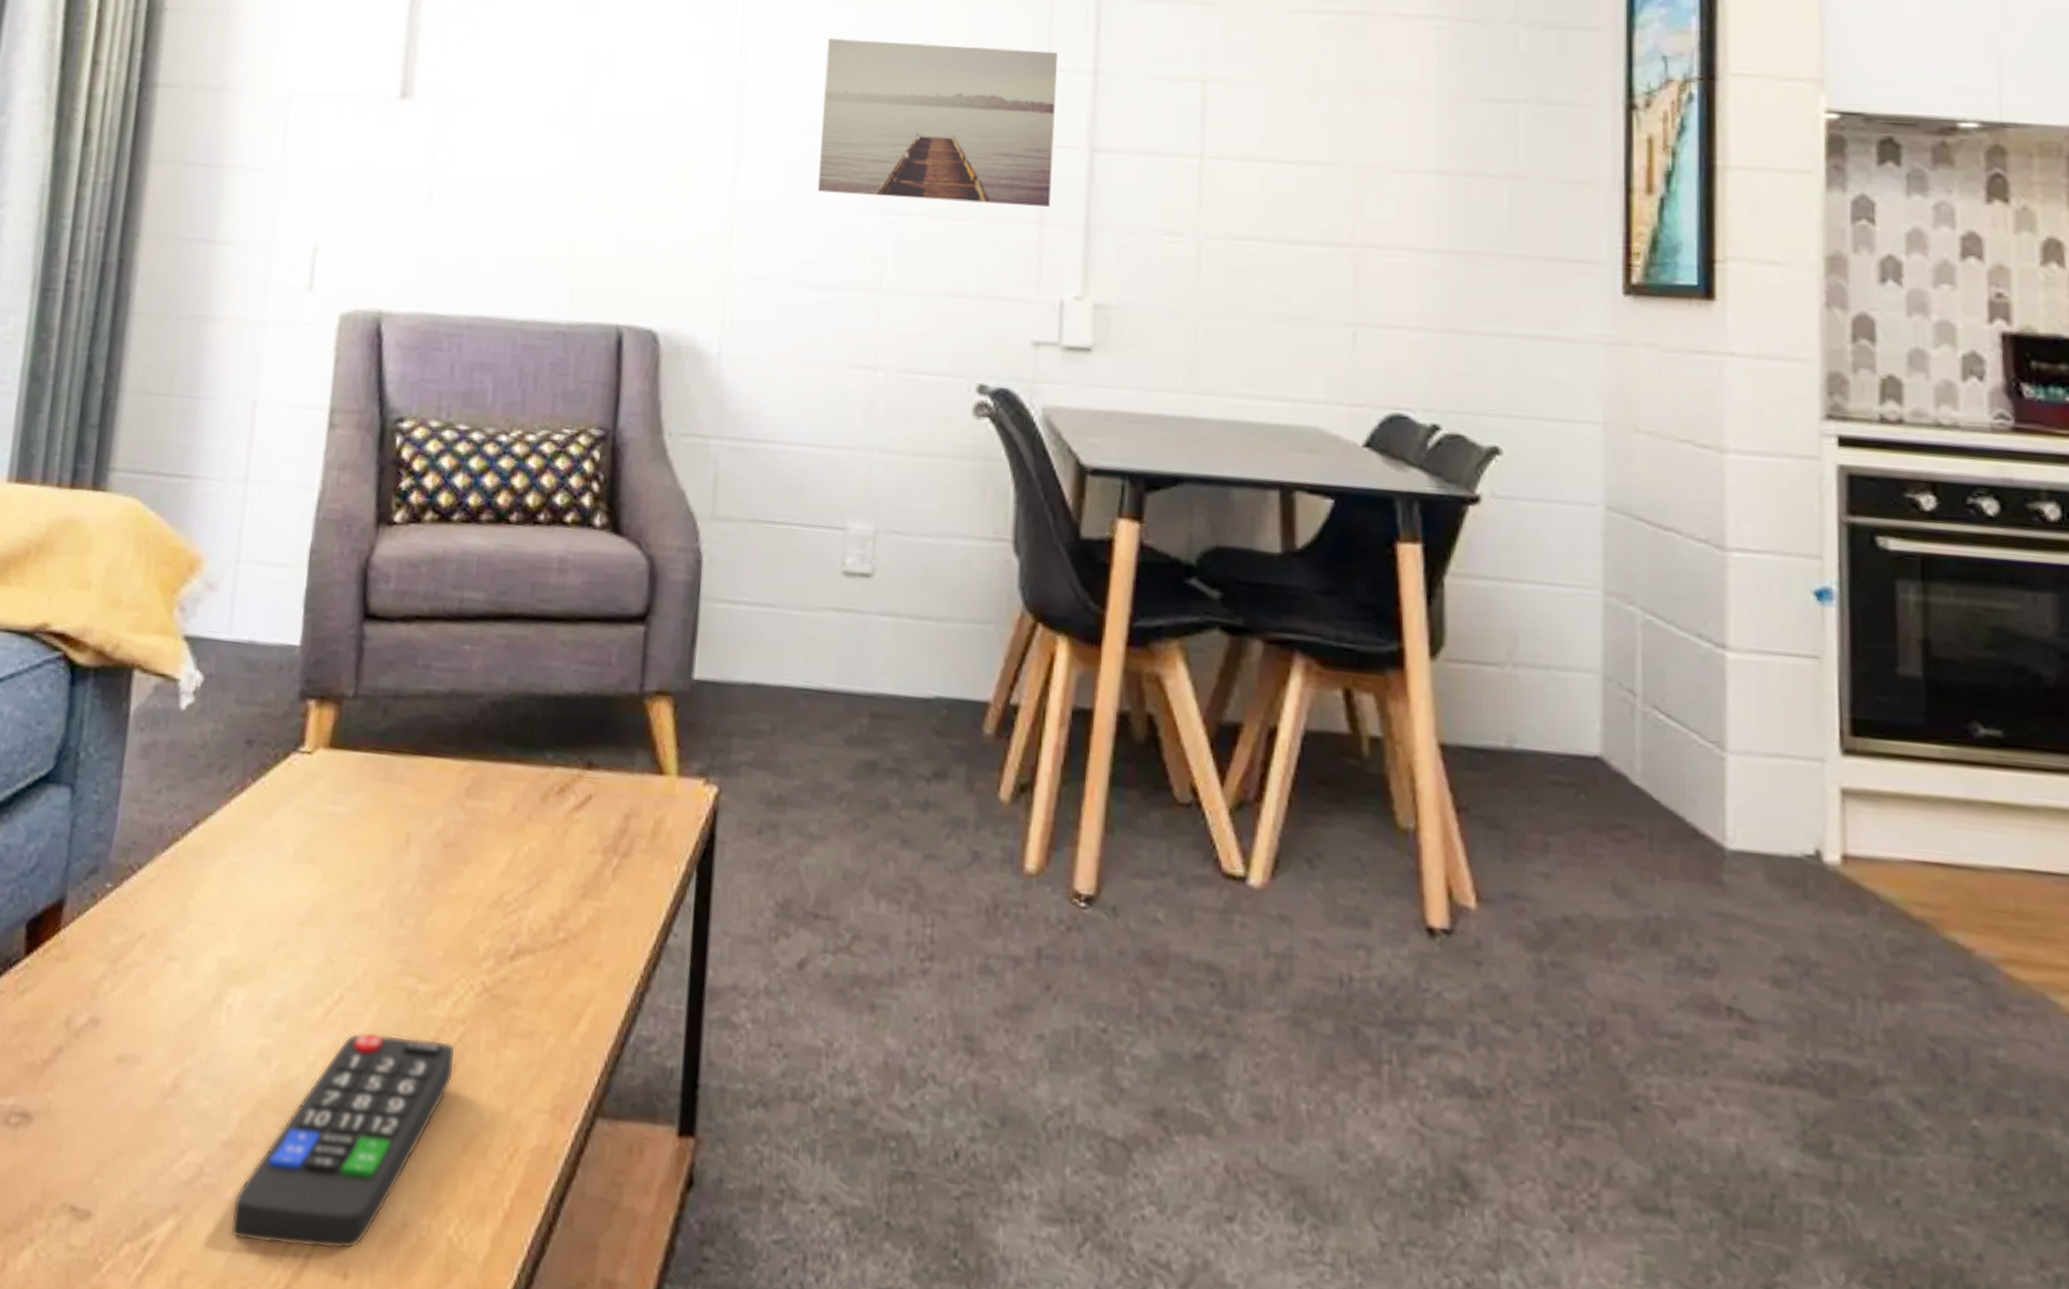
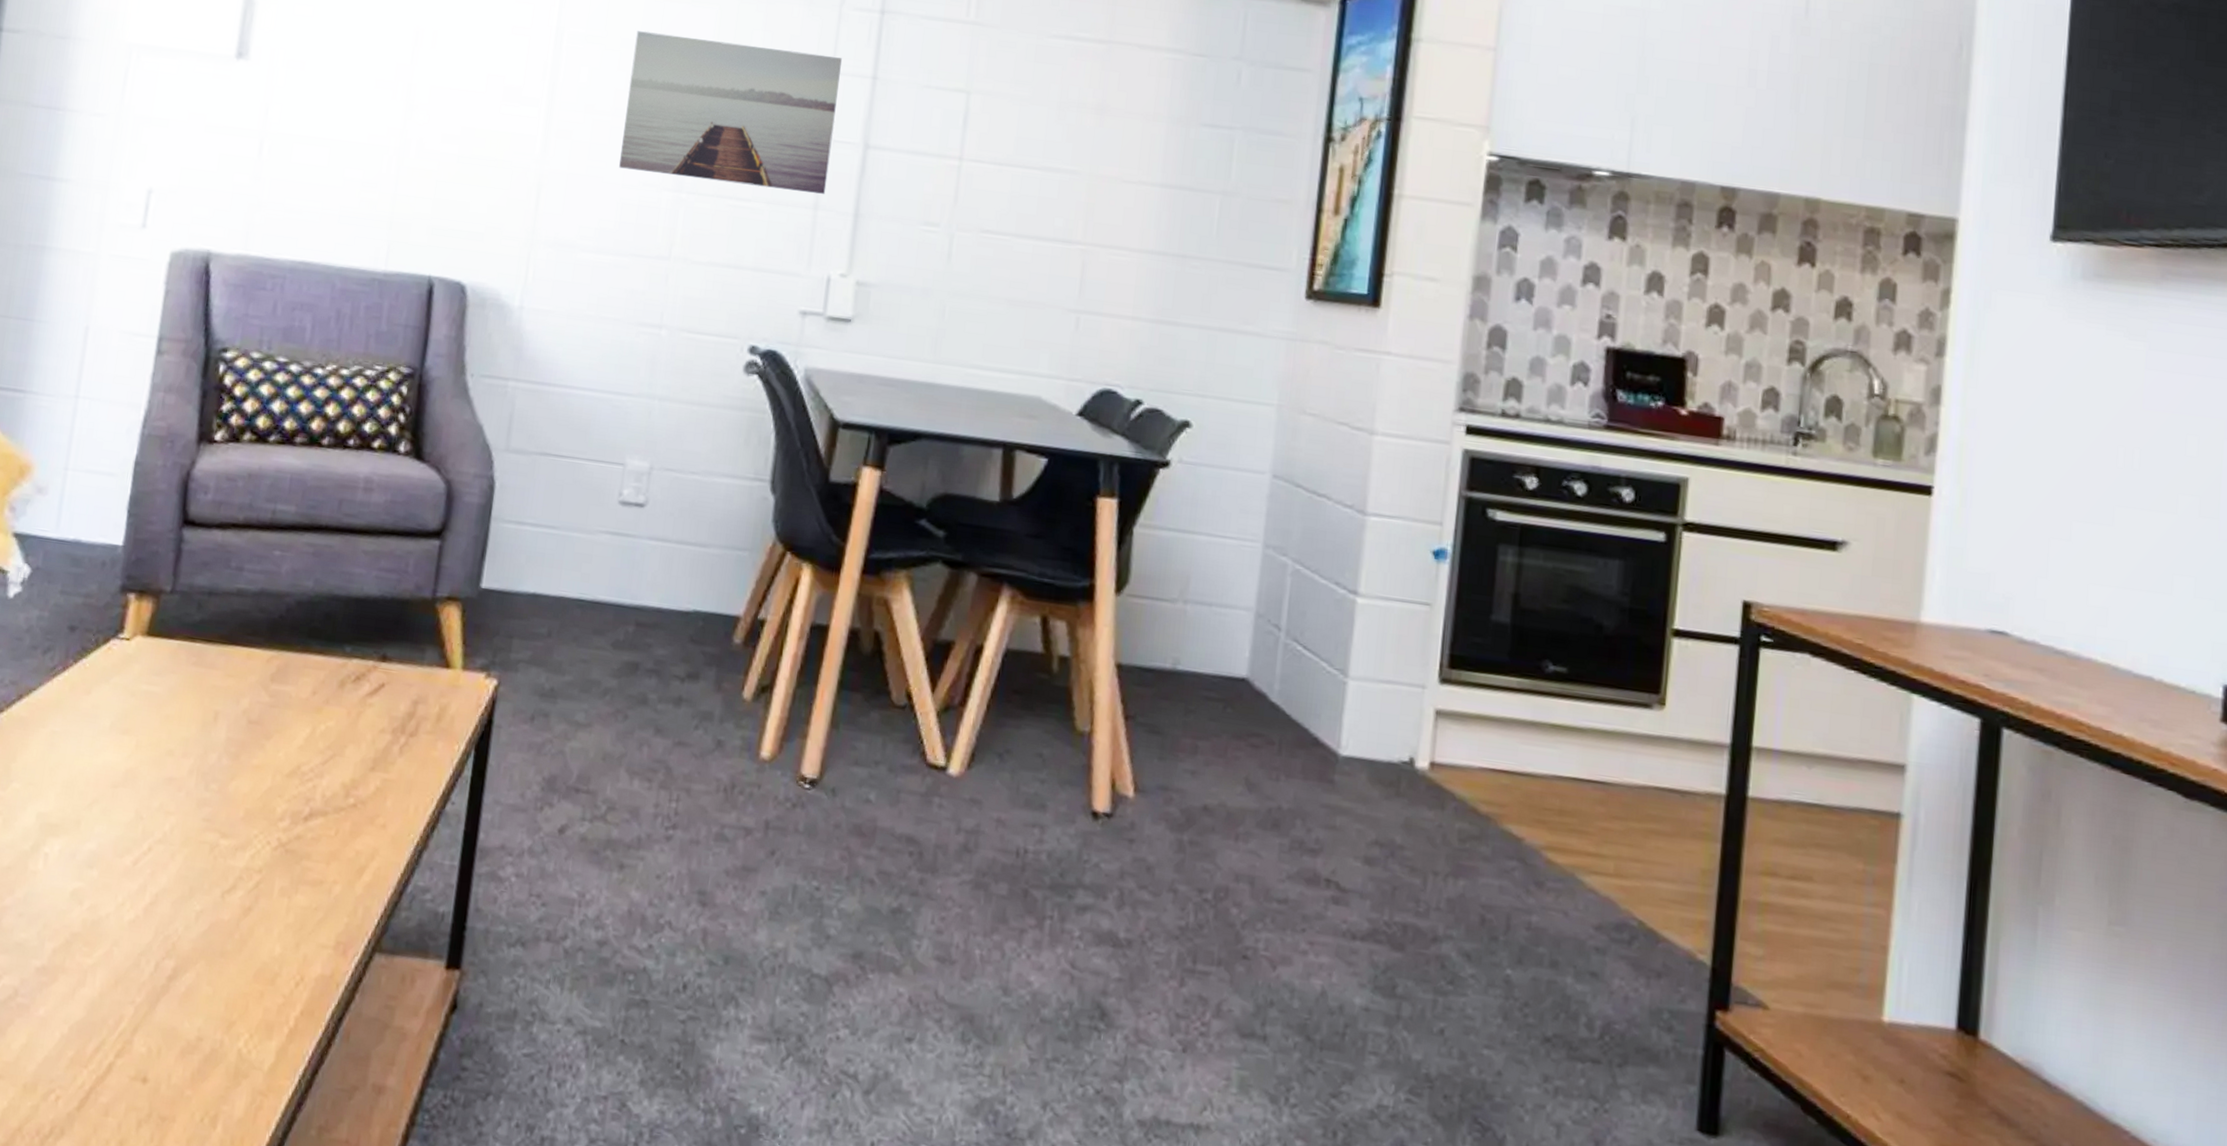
remote control: present [230,1031,456,1250] -> none [41,878,252,1059]

